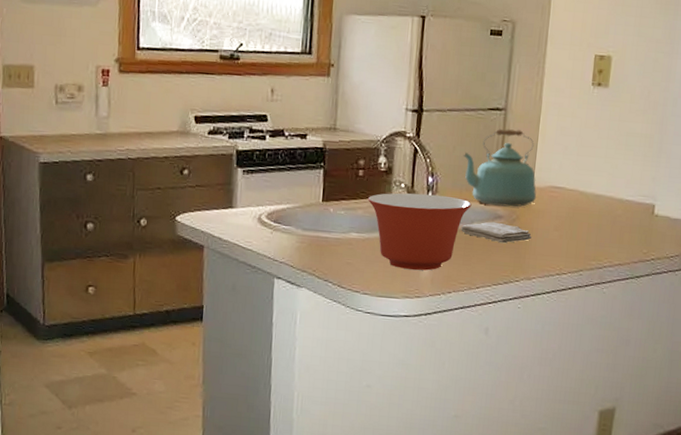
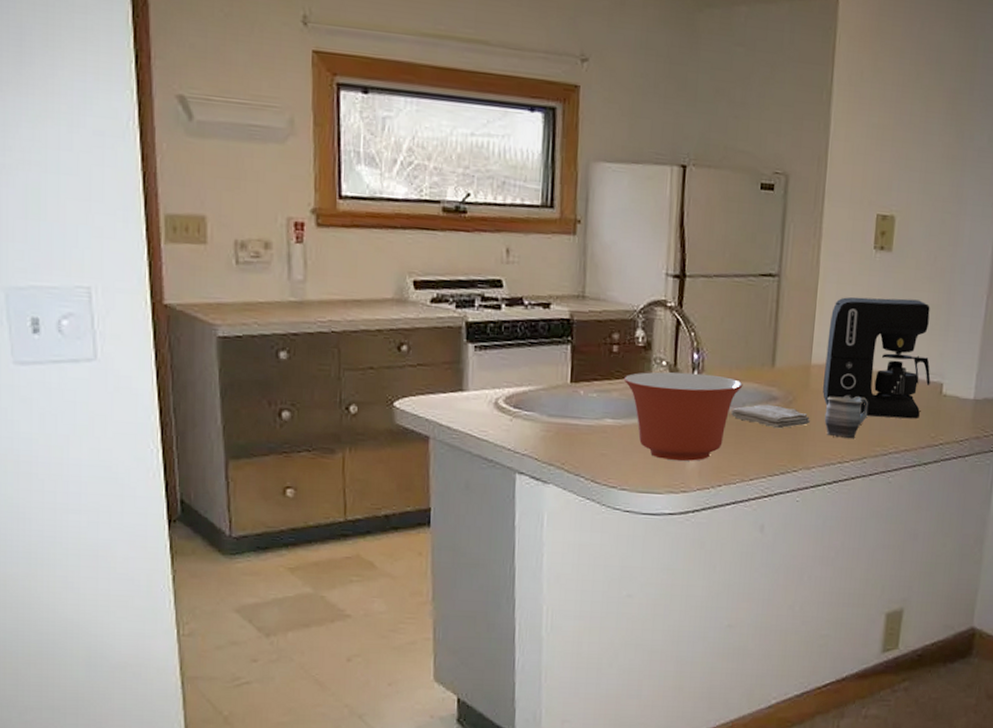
kettle: present [463,128,537,207] -> none [732,297,815,387]
coffee maker: none [543,128,644,237] -> present [823,297,931,419]
mug: none [544,215,586,254] -> present [824,396,869,439]

